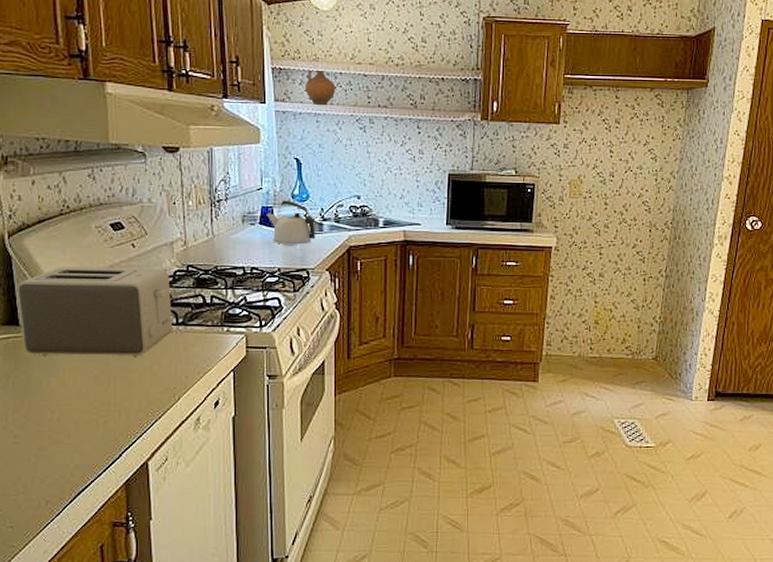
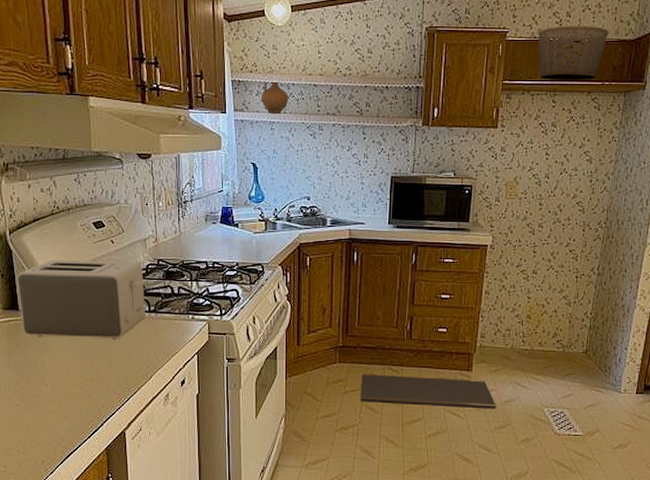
kettle: present [266,200,316,246] -> none [226,201,270,243]
door mat: none [418,388,564,422] -> present [360,374,496,409]
basket: none [598,19,671,77] -> present [537,25,610,81]

